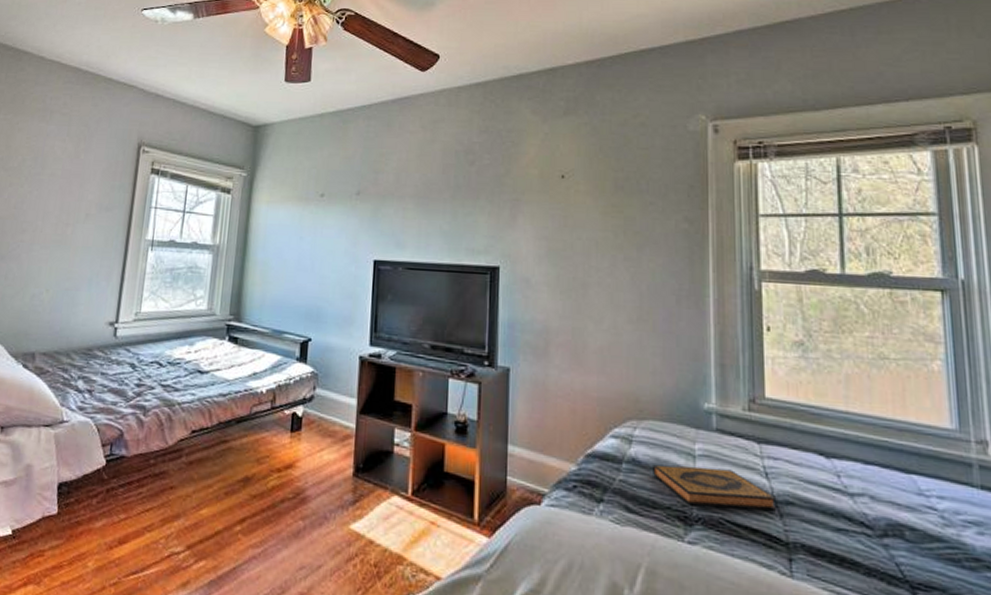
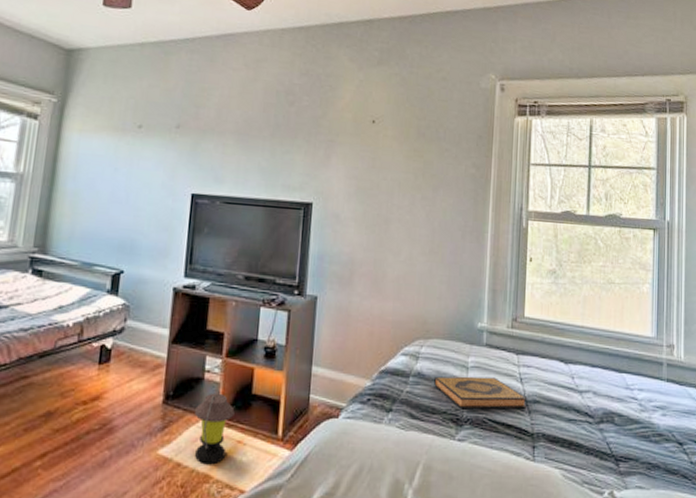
lantern: none [385,463,426,546] -> present [194,388,235,465]

